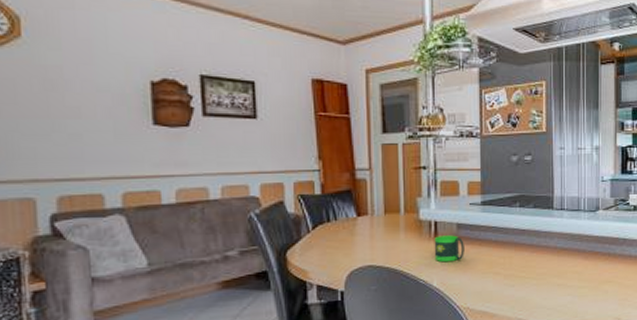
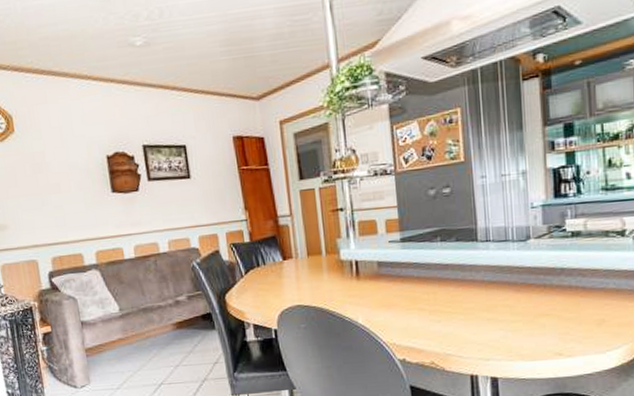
mug: present [434,235,464,263] -> none [356,273,387,300]

